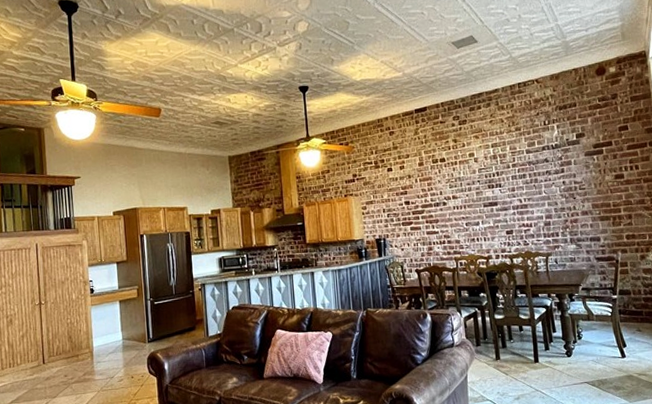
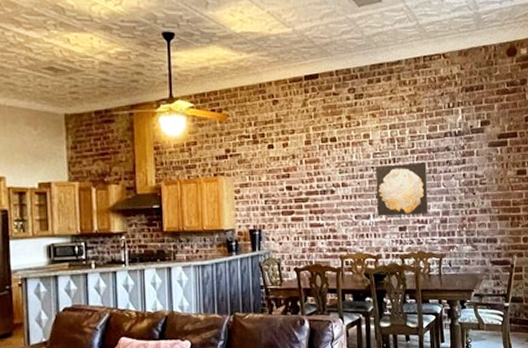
wall art: none [481,174,532,223] -> present [375,163,428,216]

